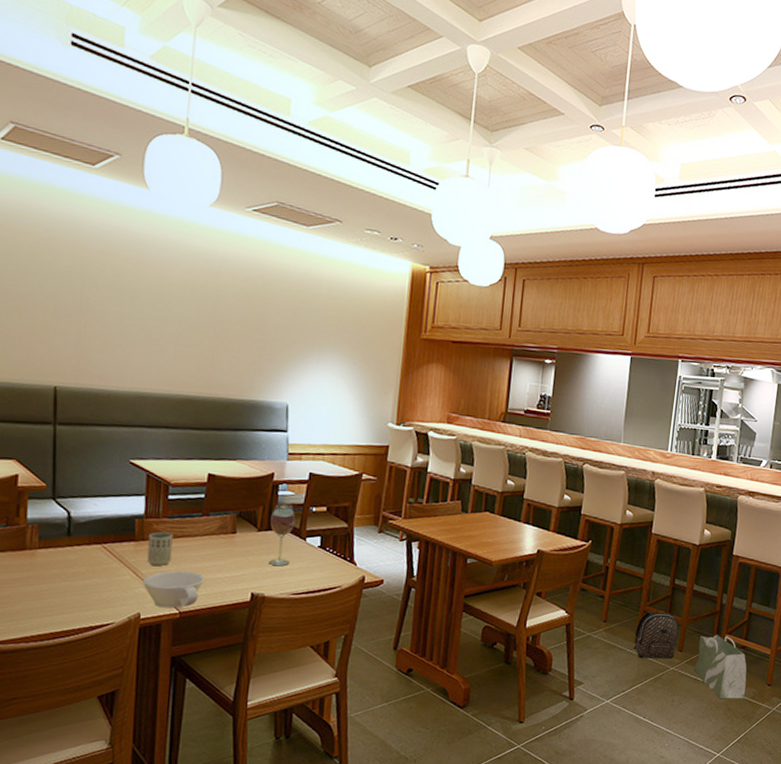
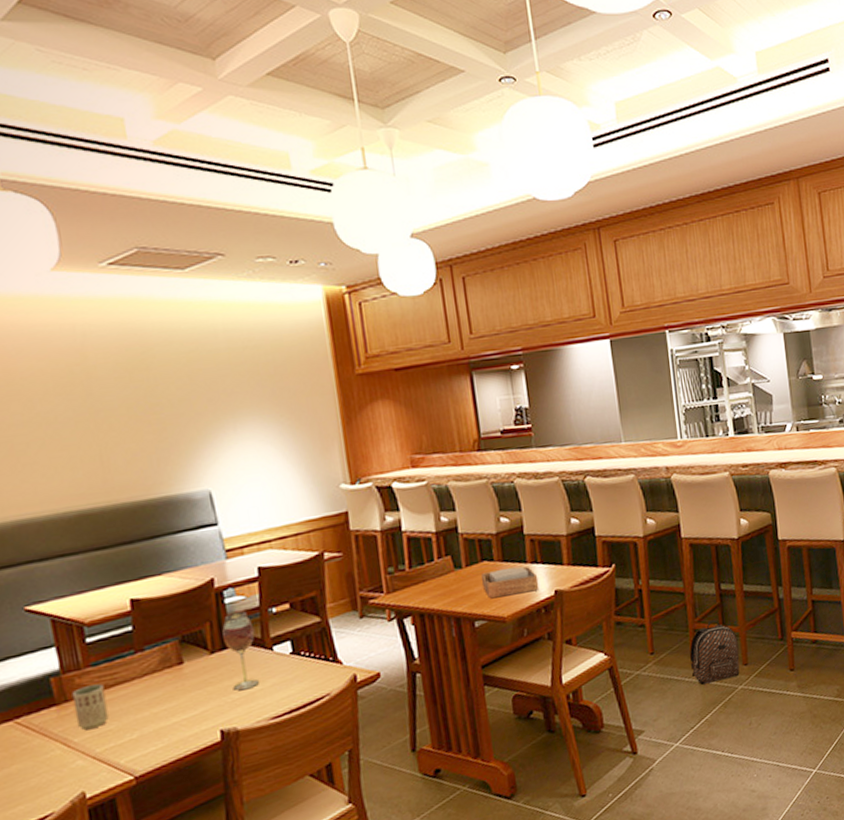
cup: present [143,571,205,608] -> none [79,723,158,779]
napkin holder: none [480,521,527,547] -> present [480,566,539,598]
grocery bag: present [694,635,747,699] -> none [764,633,829,707]

